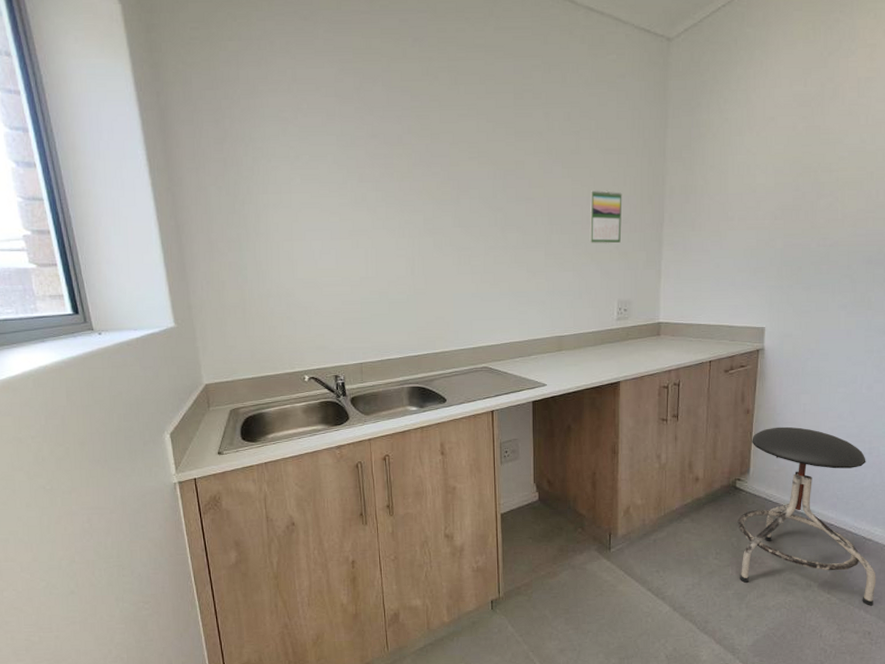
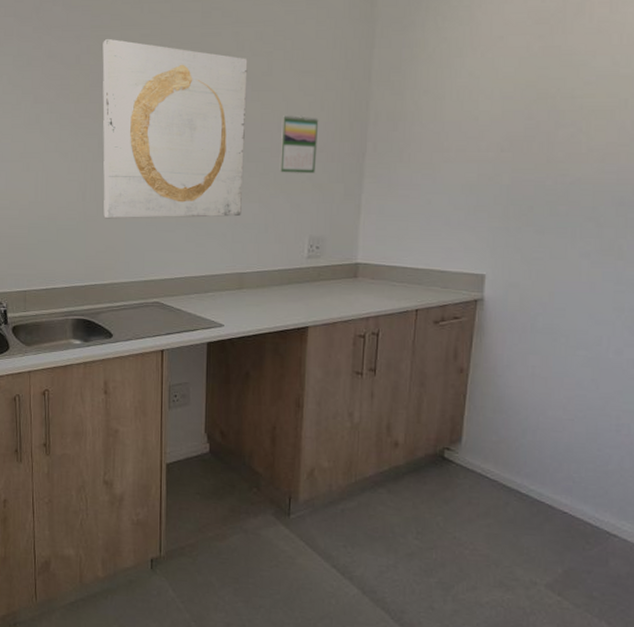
wall art: none [423,118,558,291] -> present [102,38,248,219]
stool: present [737,426,876,607] -> none [444,391,623,618]

